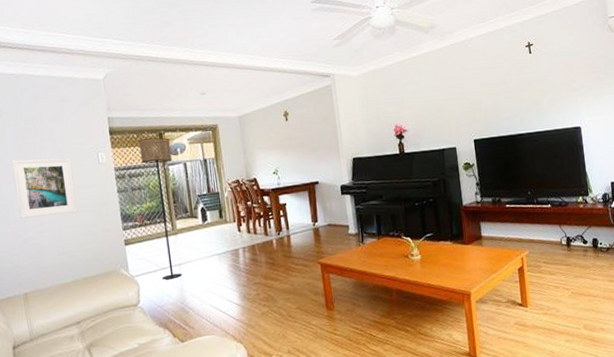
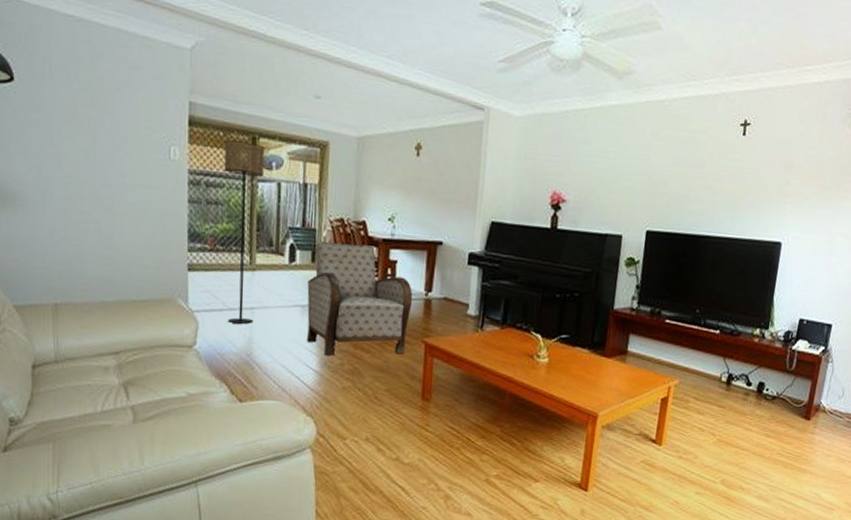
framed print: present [12,158,78,218] -> none [58,132,135,216]
armchair: none [219,196,307,290] -> present [307,241,413,357]

